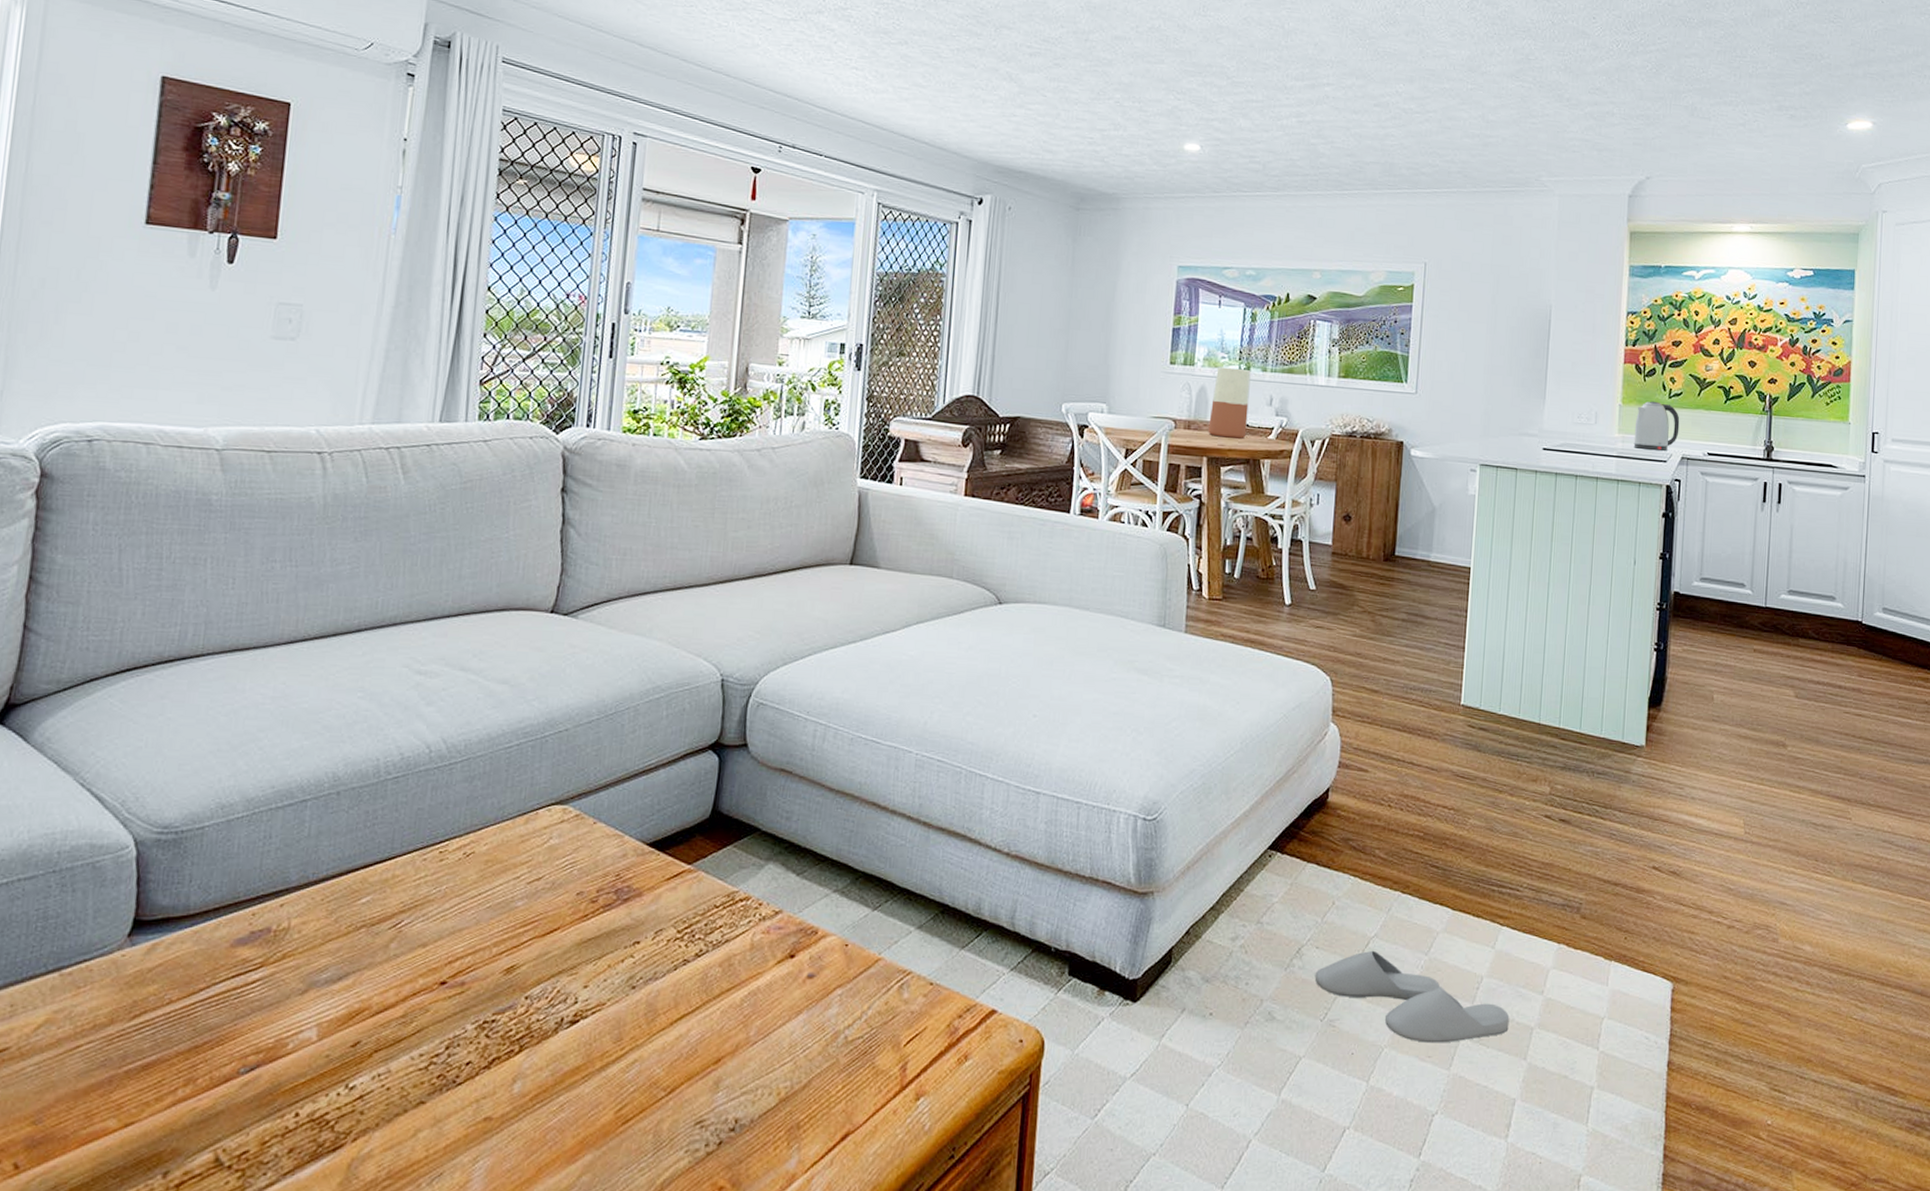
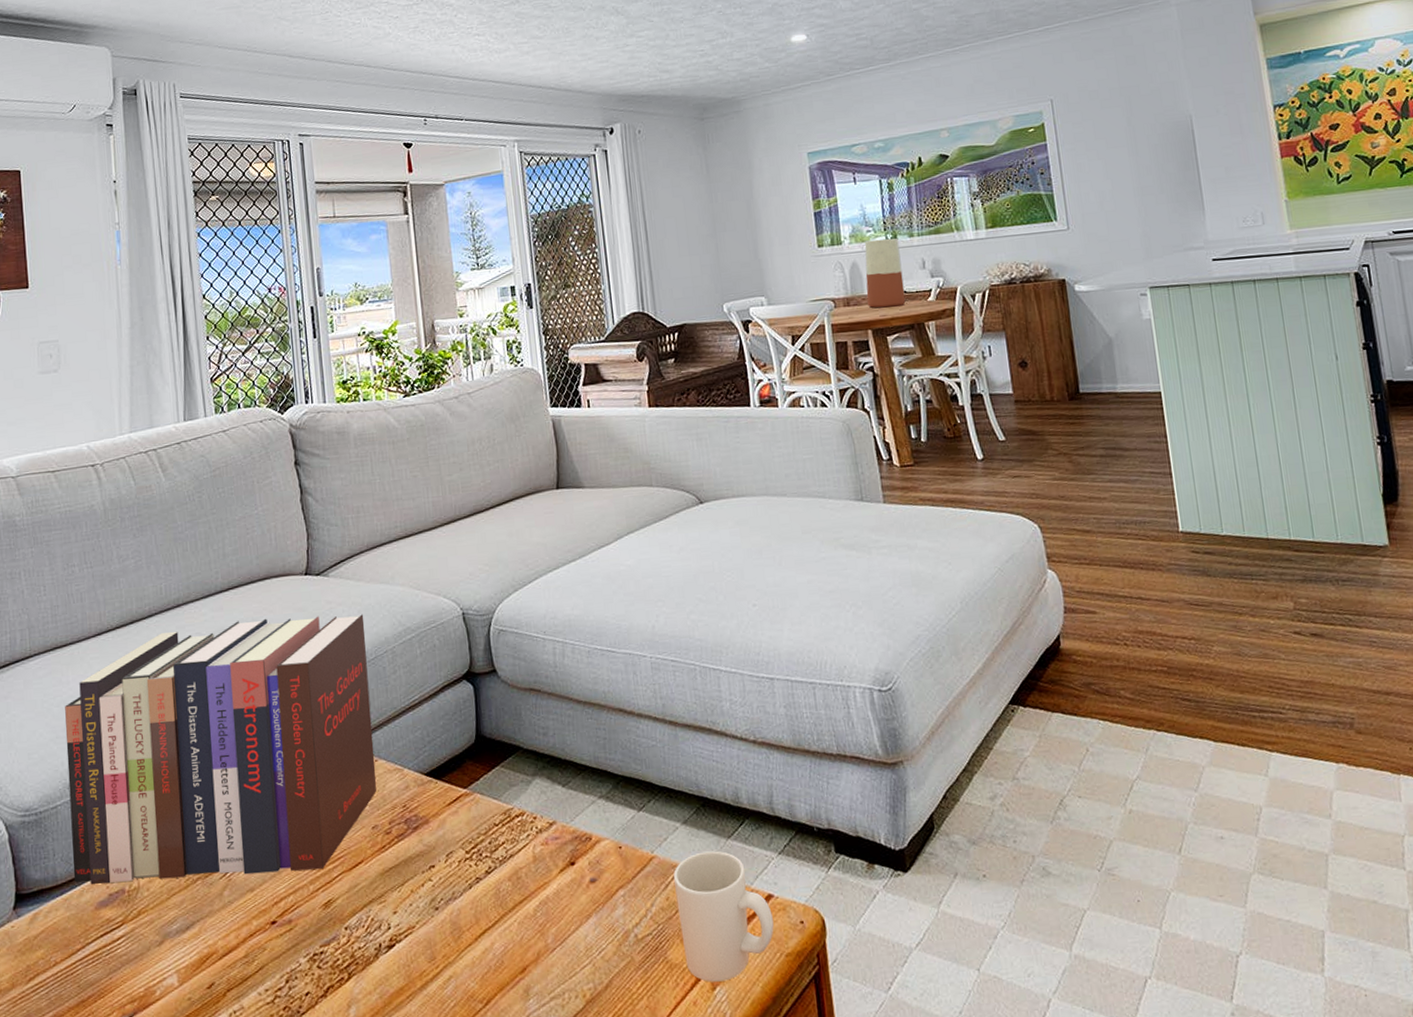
books: none [210,651,610,931] -> present [65,614,377,885]
mug: none [893,959,993,1092] -> present [673,850,774,982]
slippers: present [1314,950,1510,1043] -> none [1082,792,1301,882]
kettle: present [1633,401,1680,451] -> none [1306,189,1357,241]

